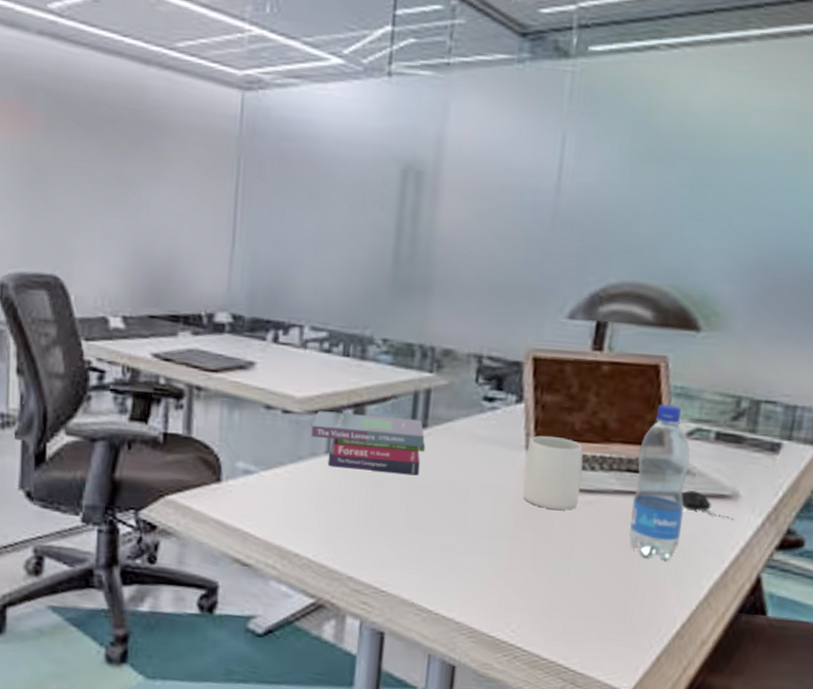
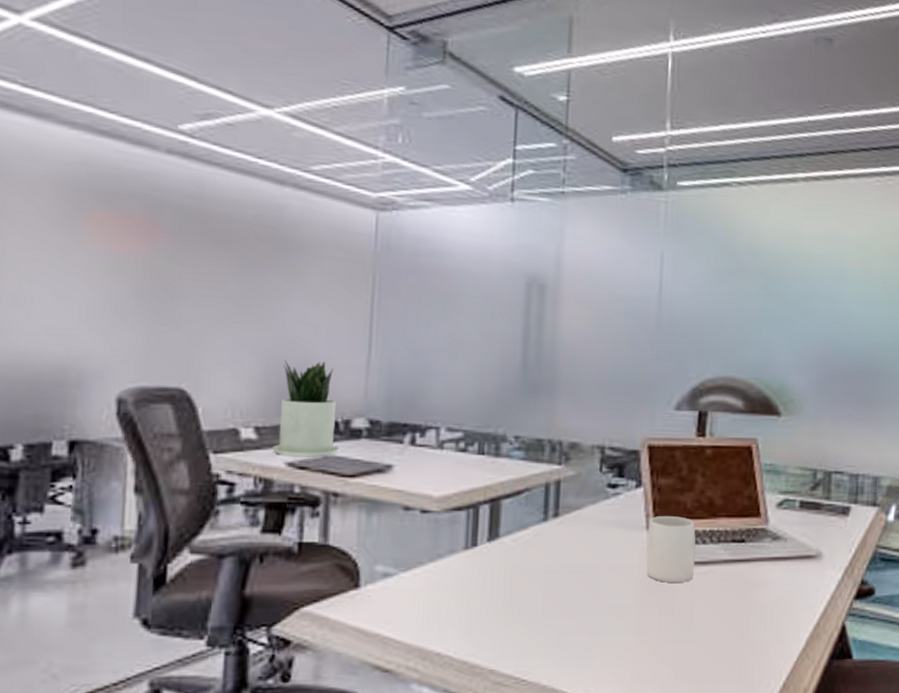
planter: none [139,251,202,350] -> present [272,361,339,457]
books: present [311,411,426,476] -> none [449,508,558,563]
bottle: present [629,404,690,561] -> none [738,480,782,620]
computer mouse: present [681,490,735,521] -> none [777,554,821,578]

